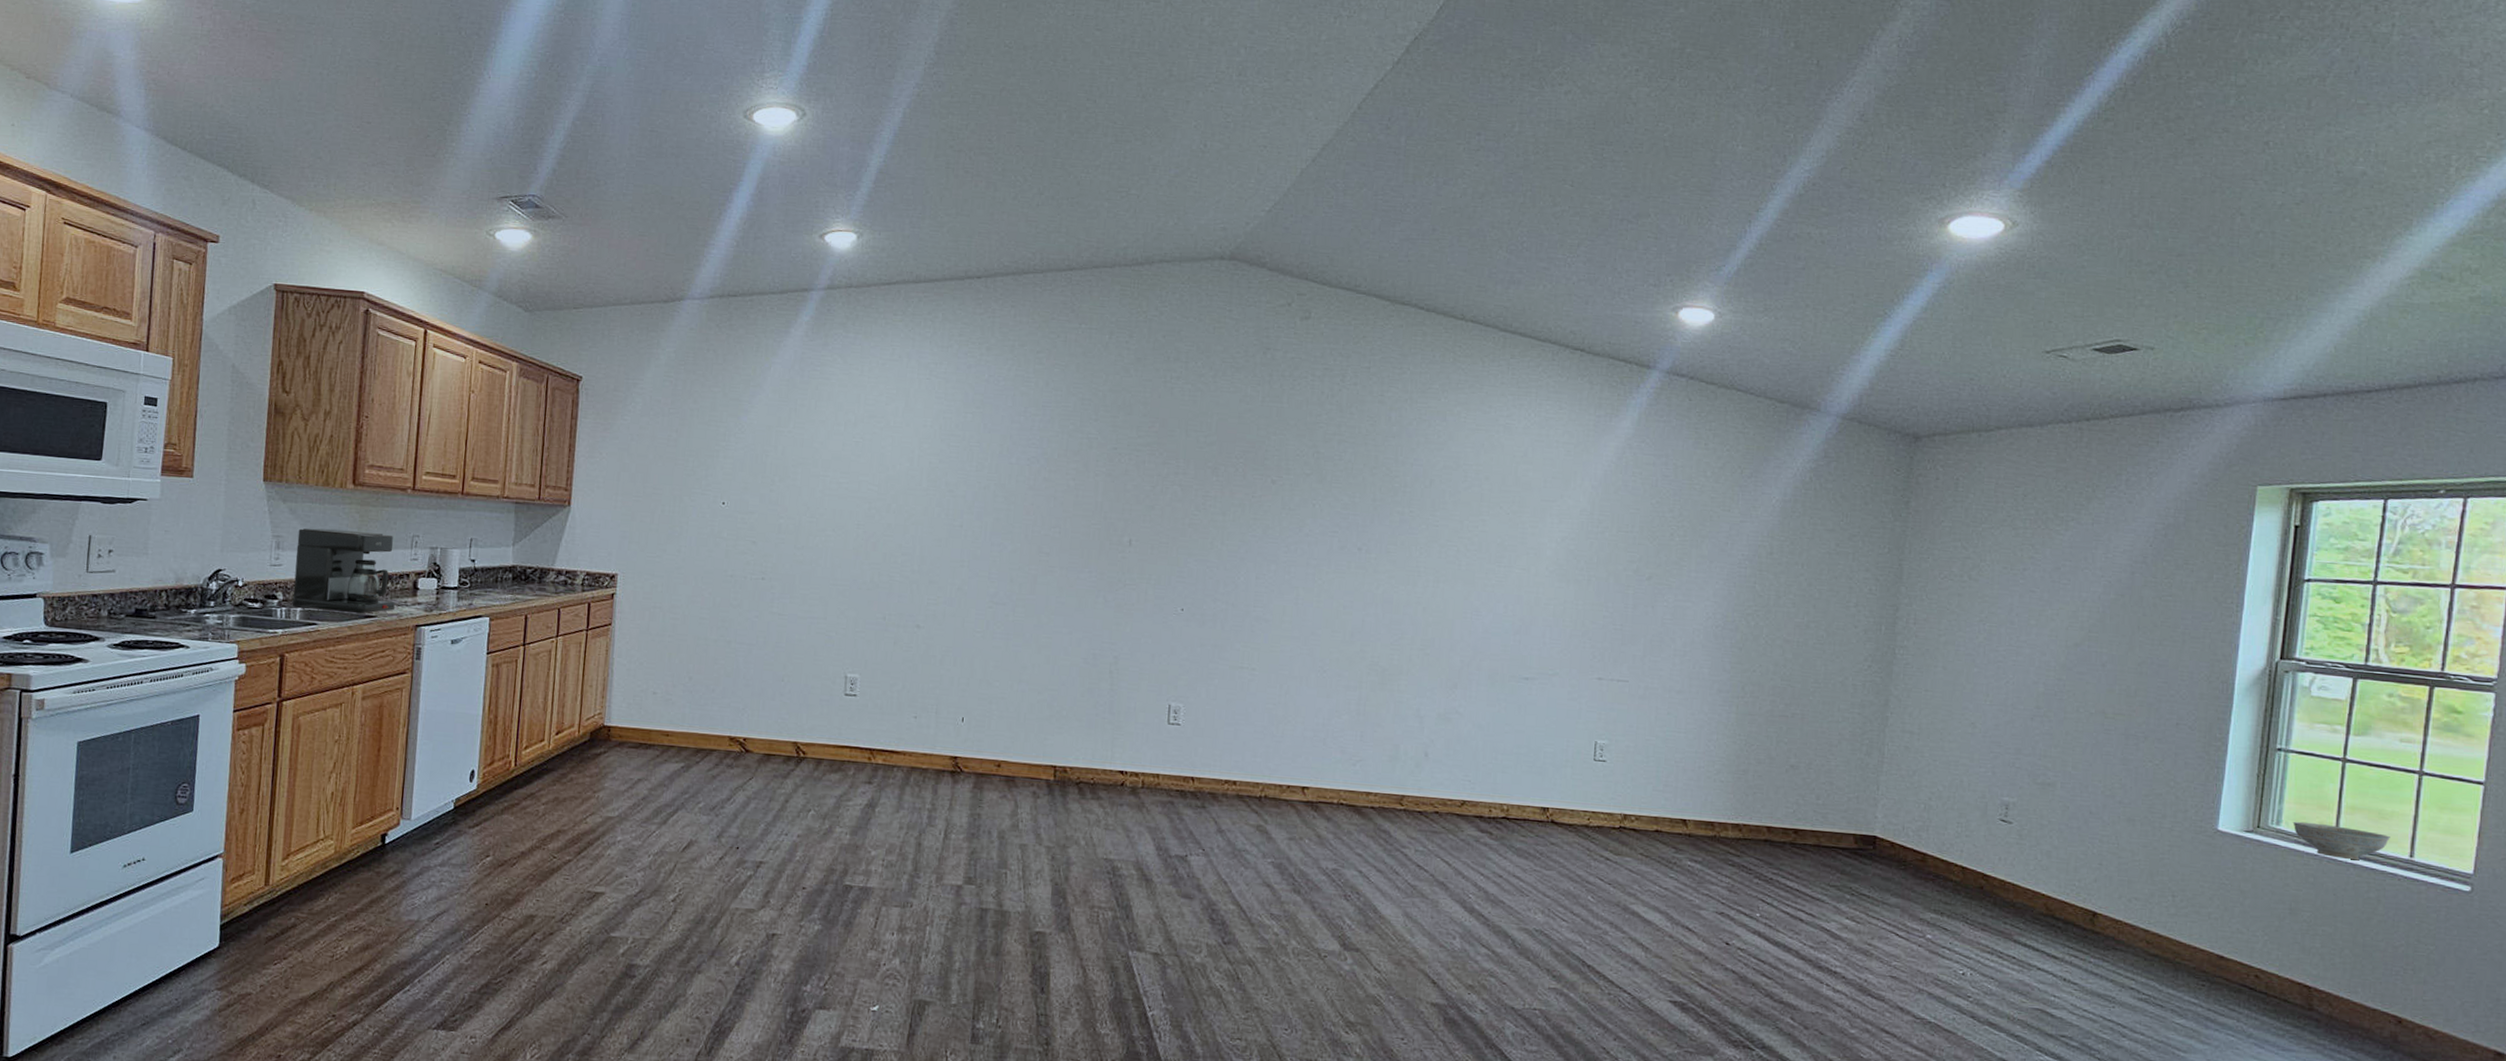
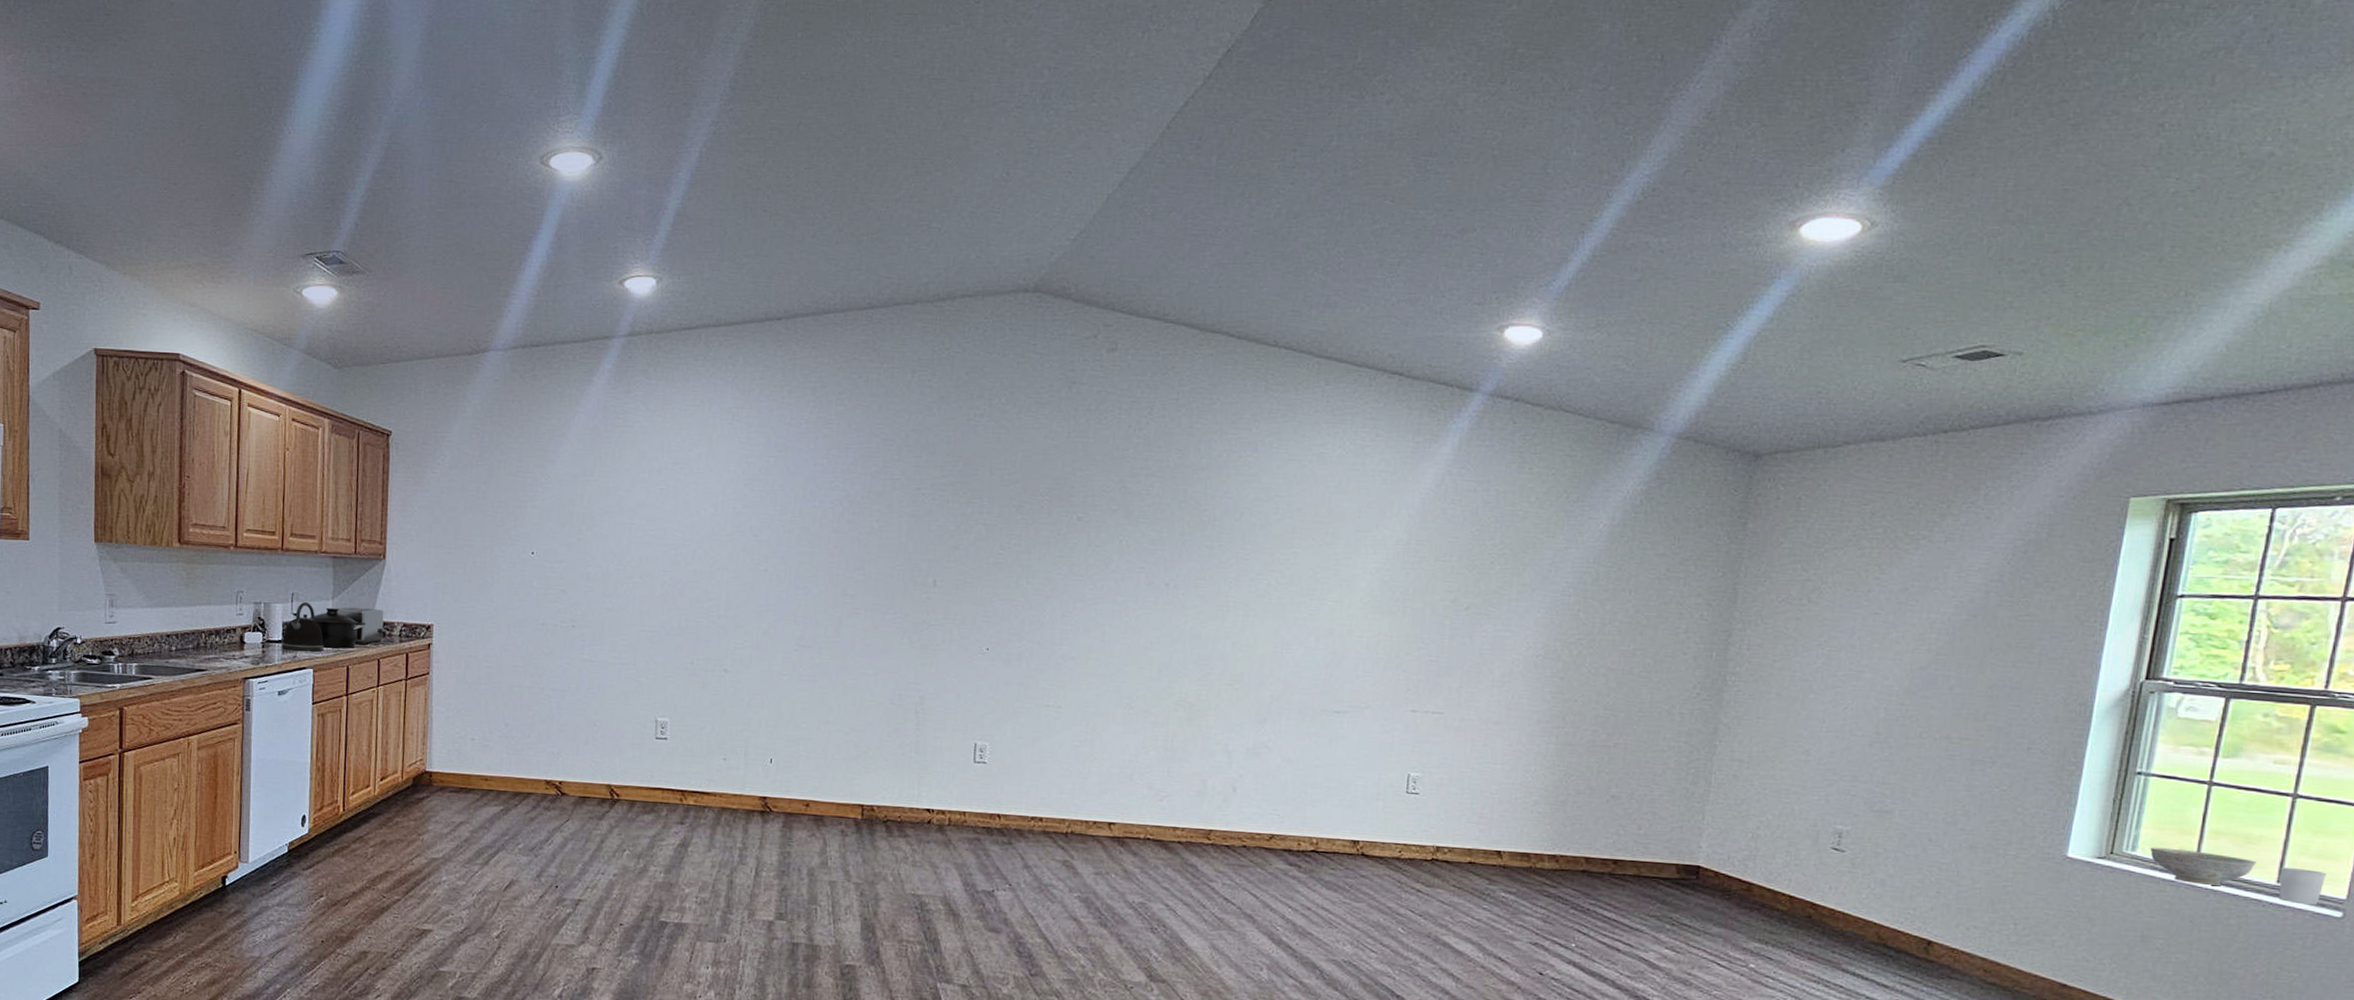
coffee maker: present [292,528,395,614] -> none [127,586,224,668]
kettle: none [457,547,503,600] -> present [281,601,325,652]
saucepan: none [487,554,548,597] -> present [309,607,366,649]
toaster: none [516,554,567,594] -> present [336,607,384,645]
candle holder: none [2412,841,2453,880] -> present [2279,866,2326,906]

